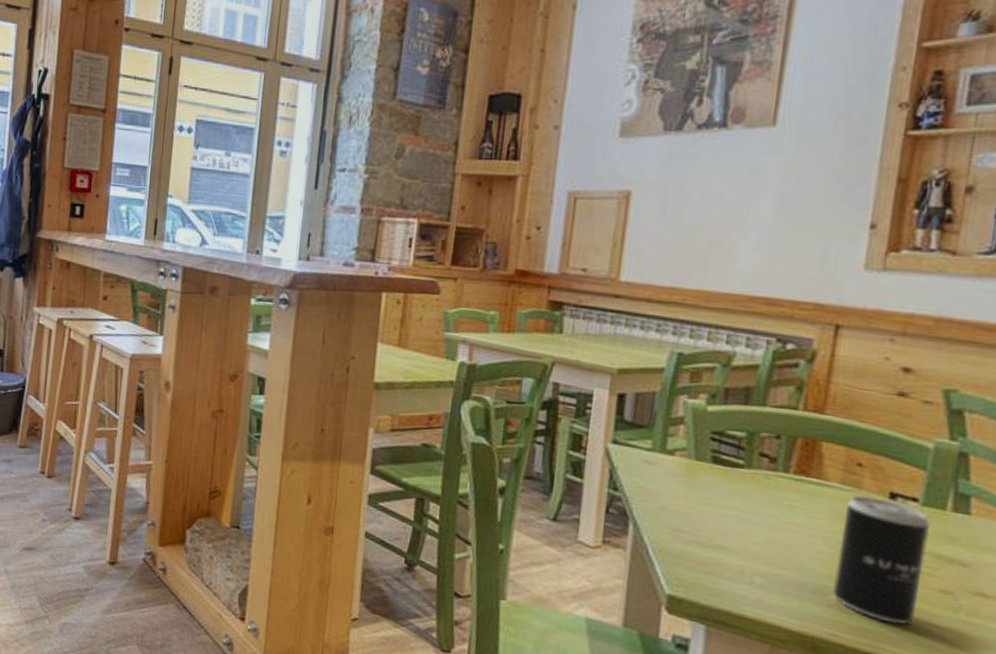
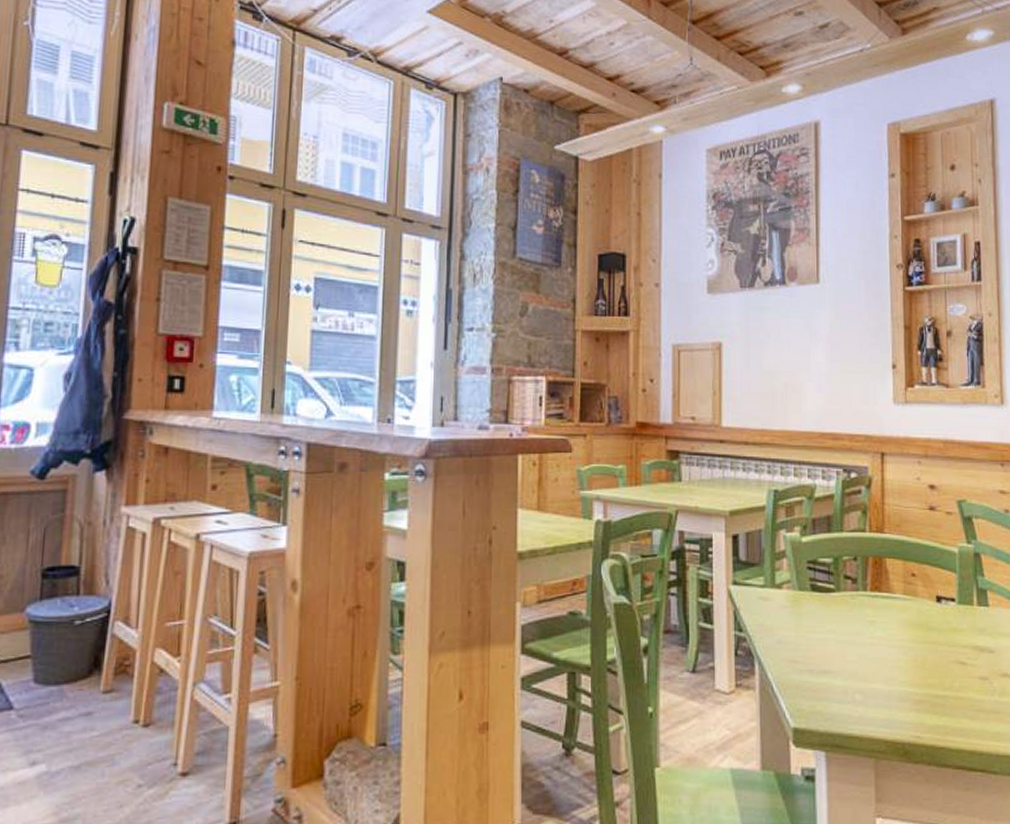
beverage can: present [831,495,930,624] -> none [910,603,967,716]

